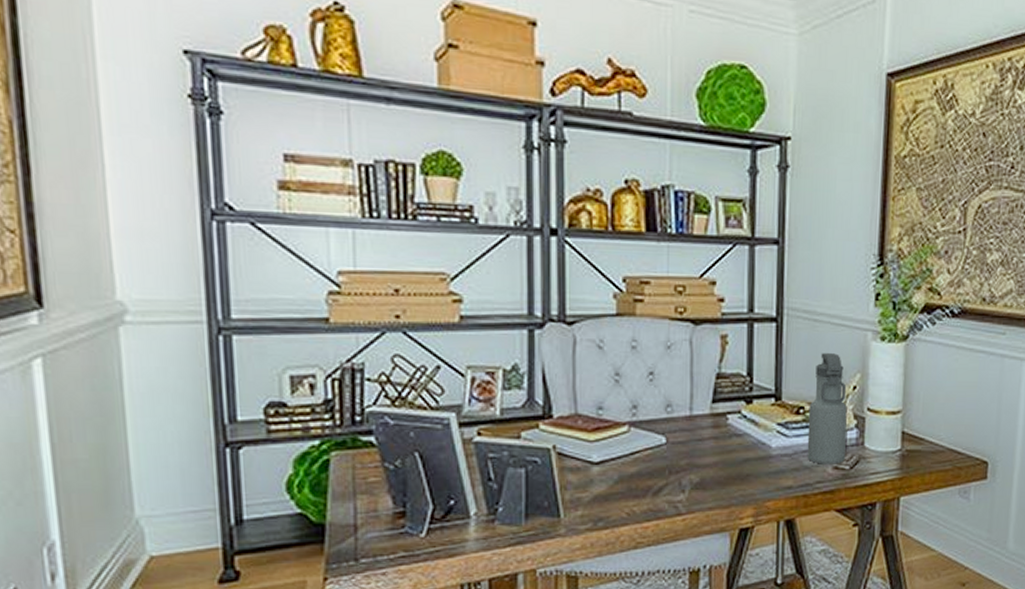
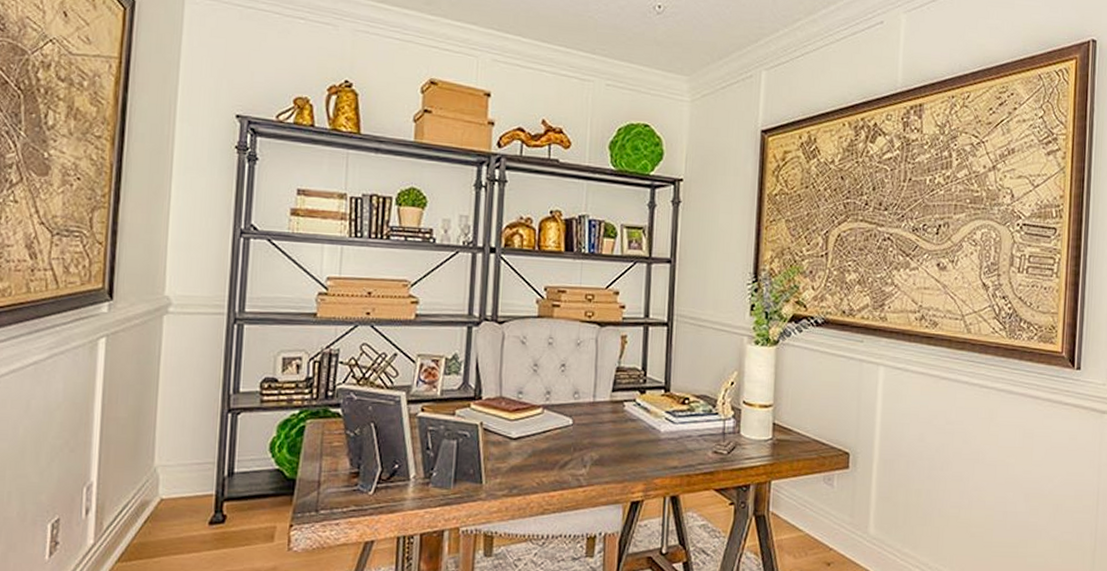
water bottle: present [807,353,847,464] -> none [690,353,726,449]

